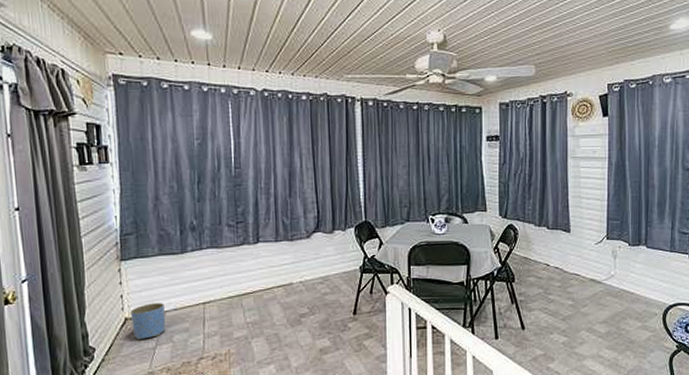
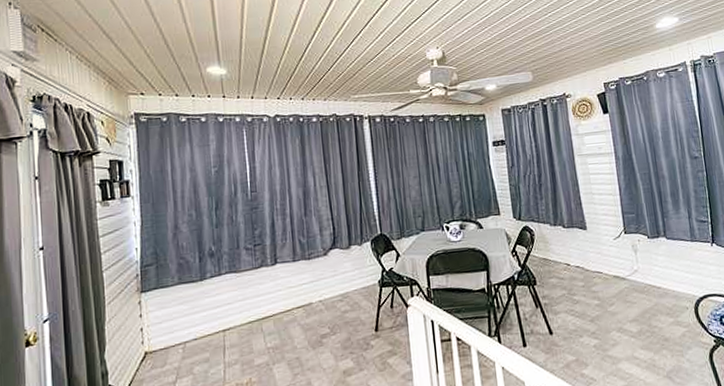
planter: present [131,303,166,340] -> none [151,333,186,374]

